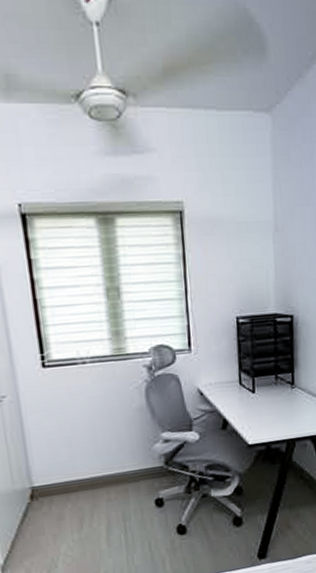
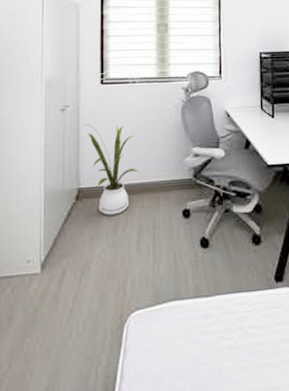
house plant: none [27,415,101,512] -> present [84,124,139,215]

